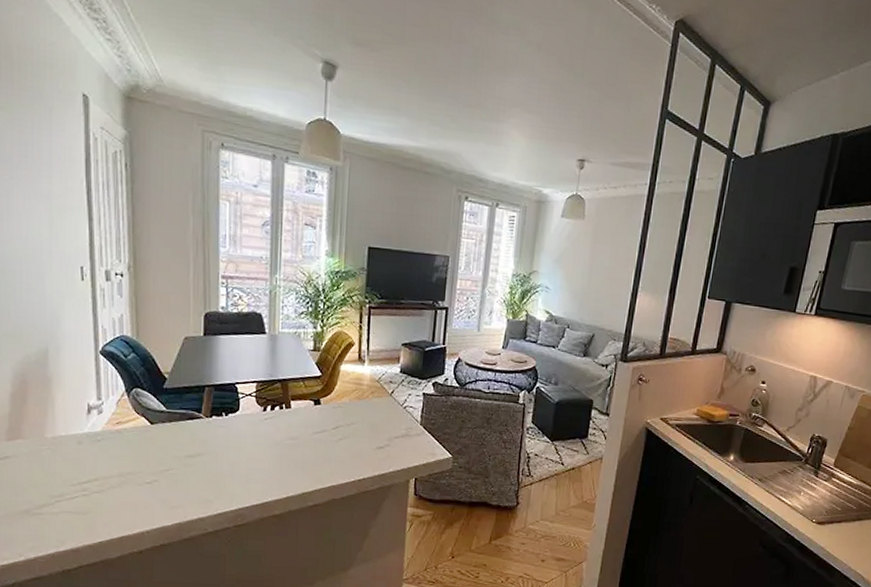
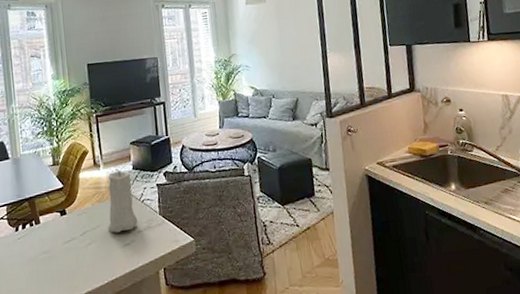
candle: none [362,367,397,434] -> present [107,168,138,233]

